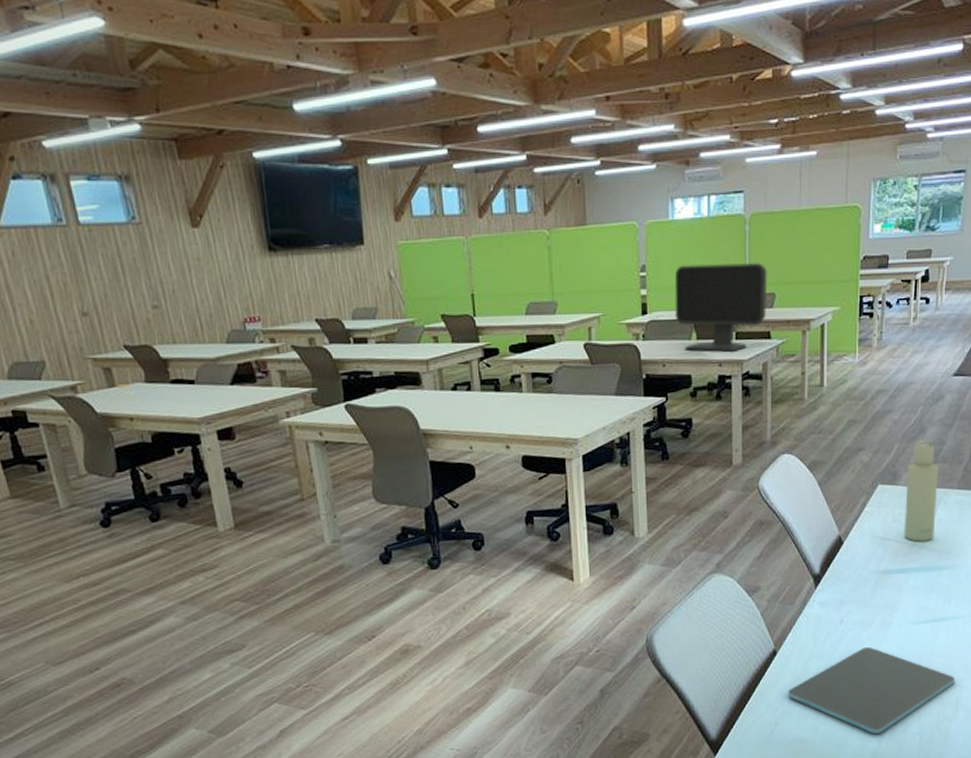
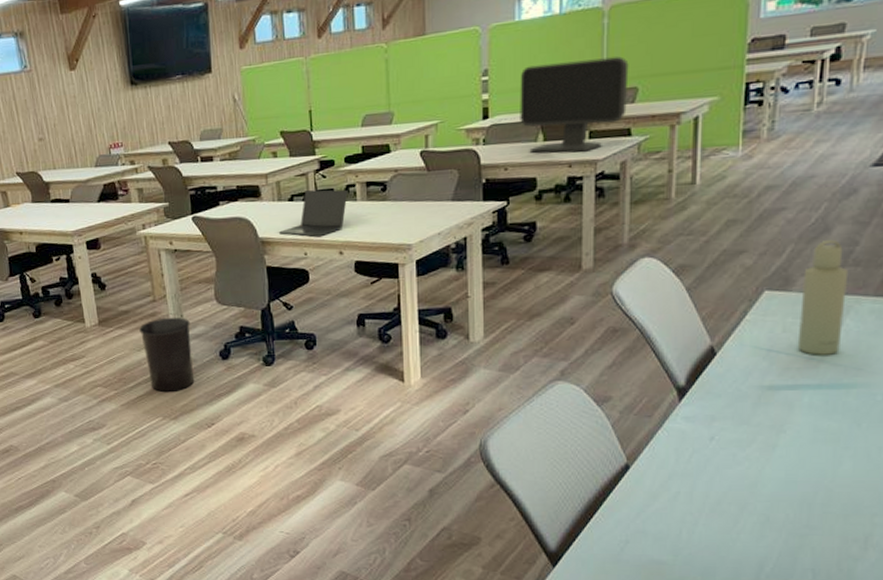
waste bin: none [285,517,352,604] -> present [139,317,195,392]
laptop: none [442,379,514,430] -> present [279,189,348,237]
tablet: present [787,646,955,735] -> none [641,468,864,566]

